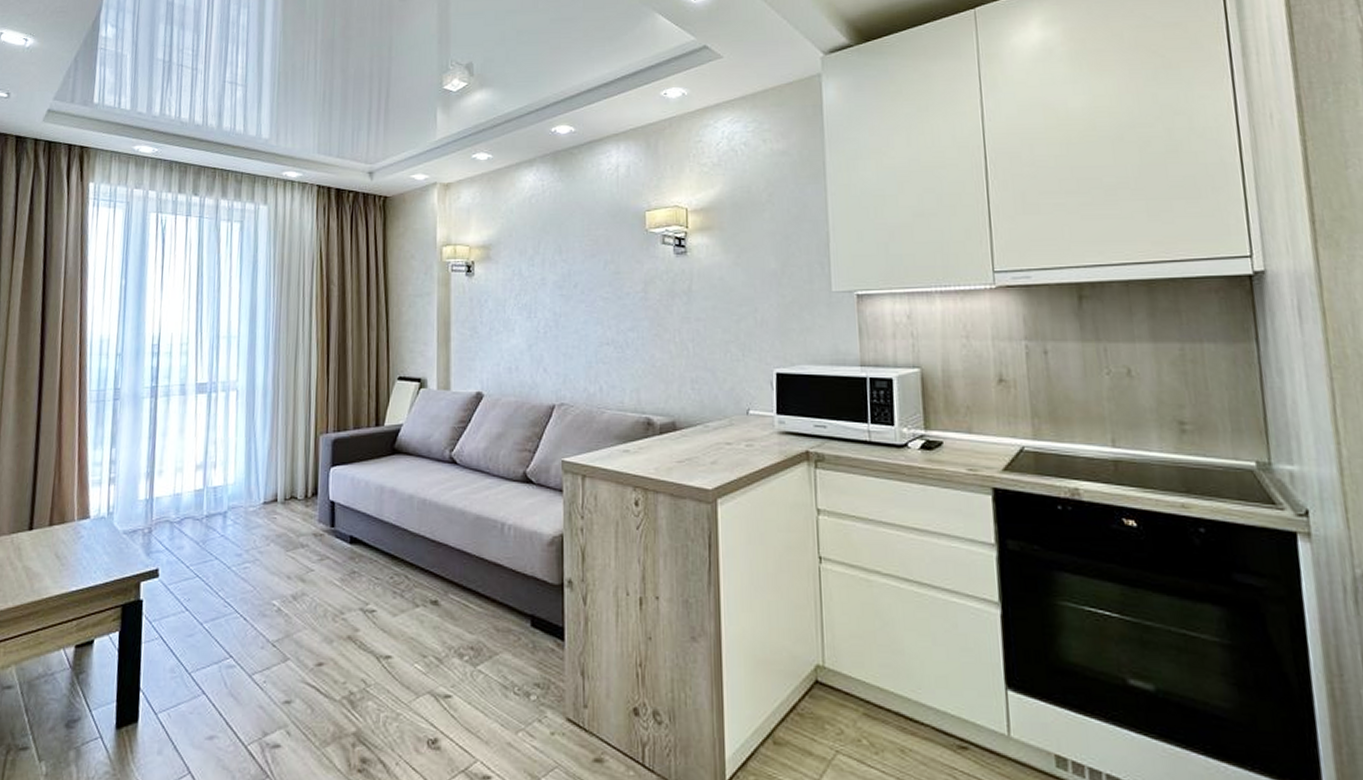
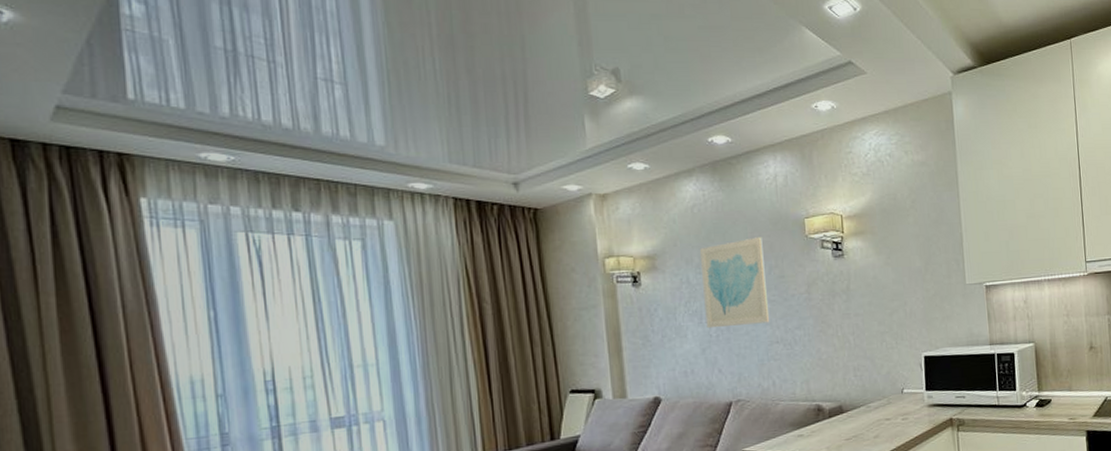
wall art: none [534,230,601,324] -> present [699,237,770,329]

